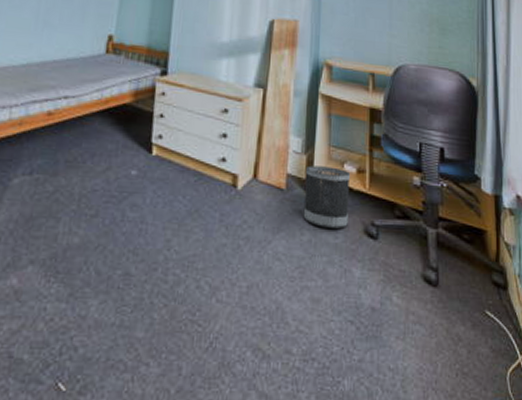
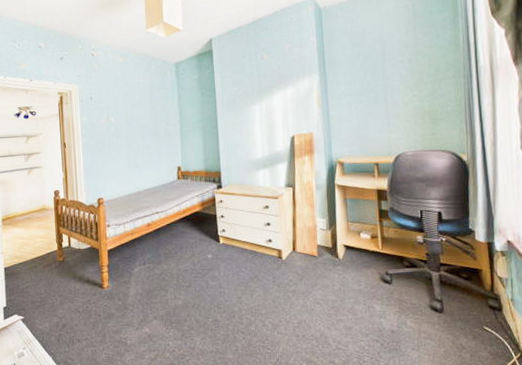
wastebasket: present [303,165,351,229] -> none [331,236,368,279]

